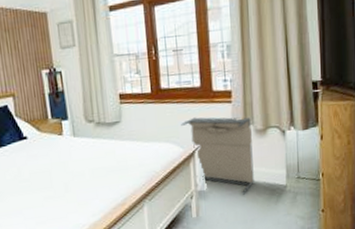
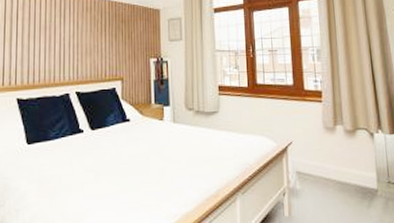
laundry hamper: present [181,117,254,195] -> none [275,113,346,196]

